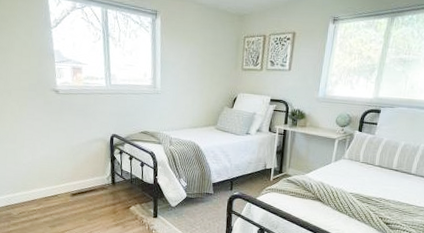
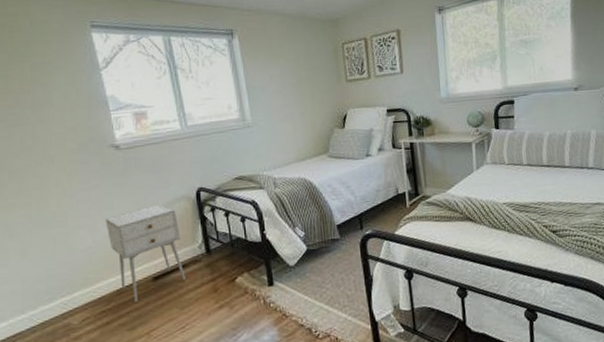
nightstand: none [42,141,95,208] -> present [105,204,186,302]

